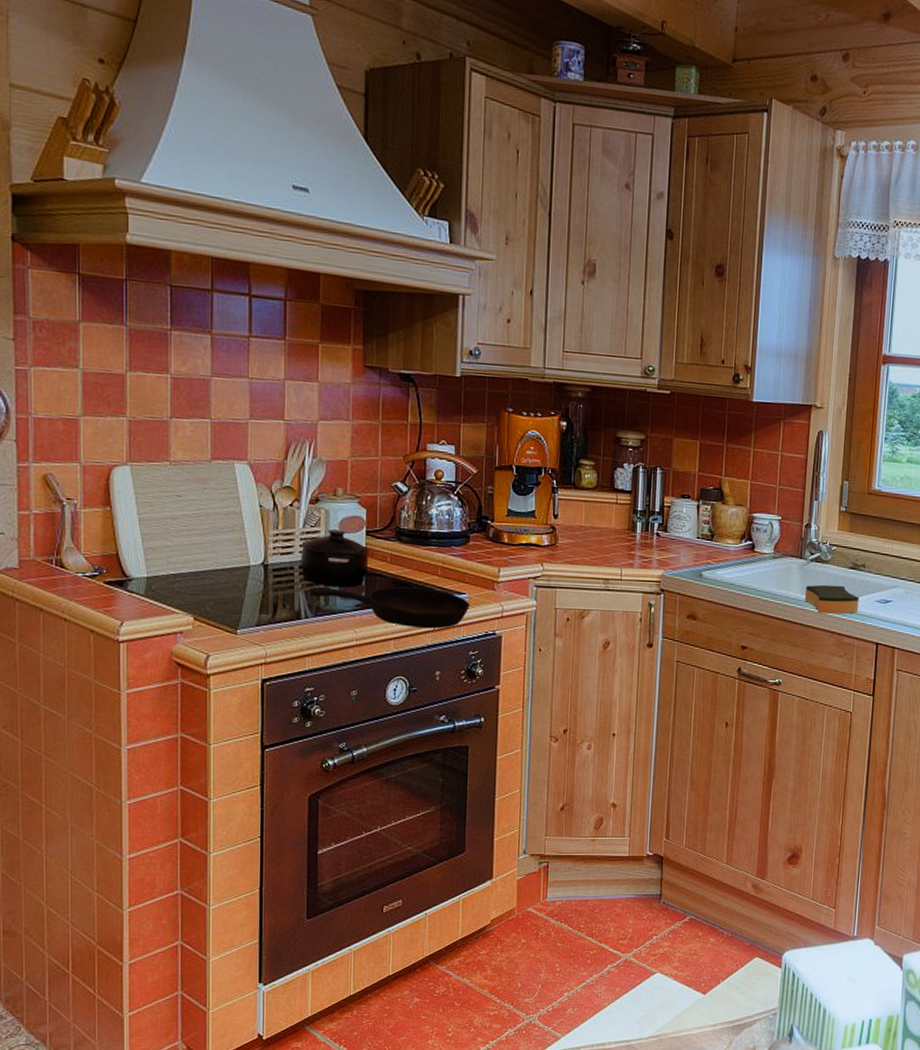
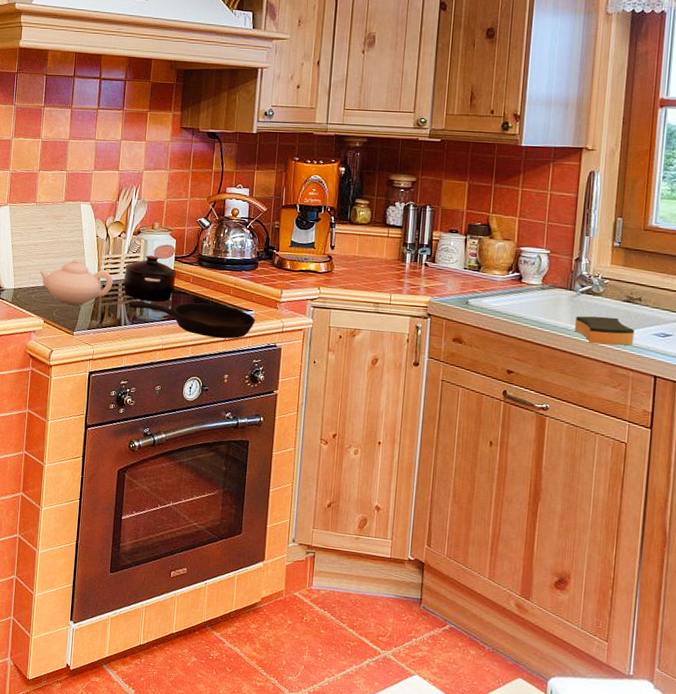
teapot: none [183,535,286,595] -> present [40,258,113,305]

